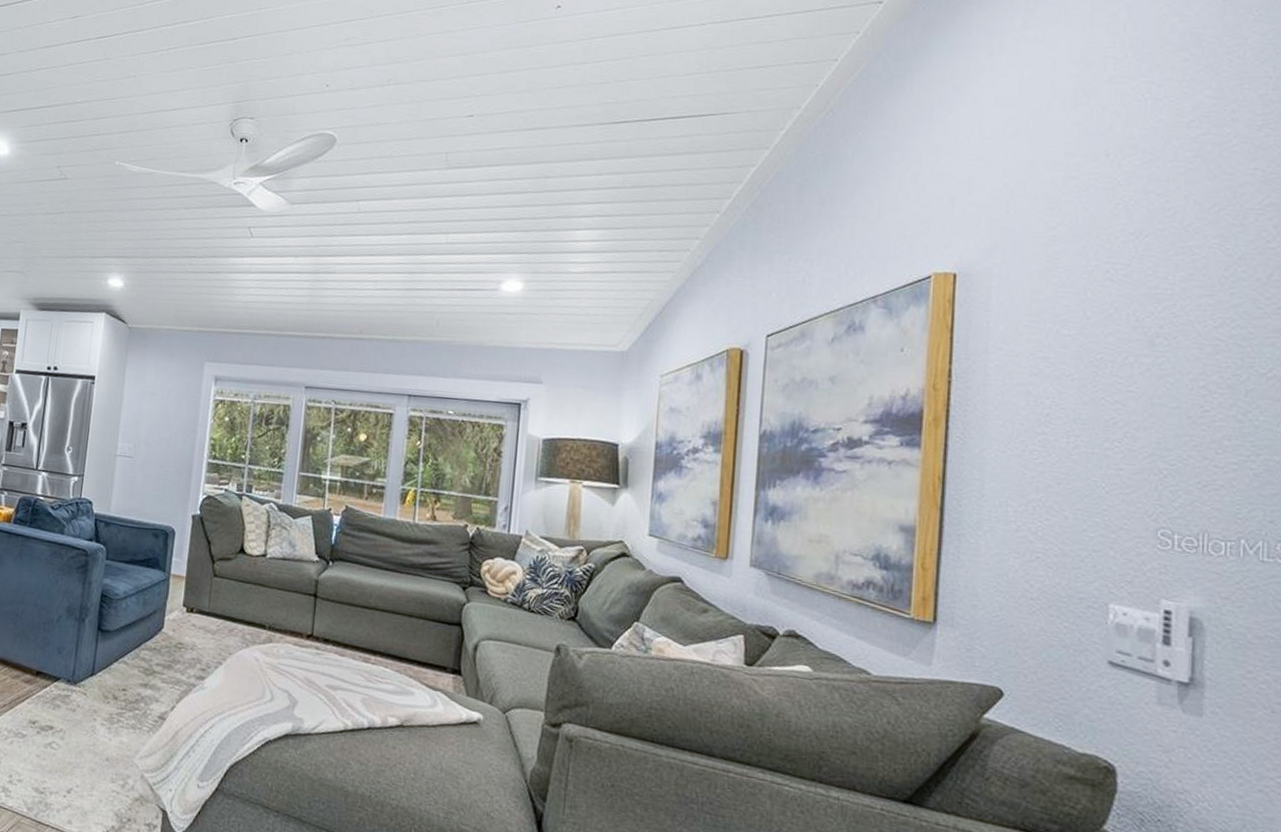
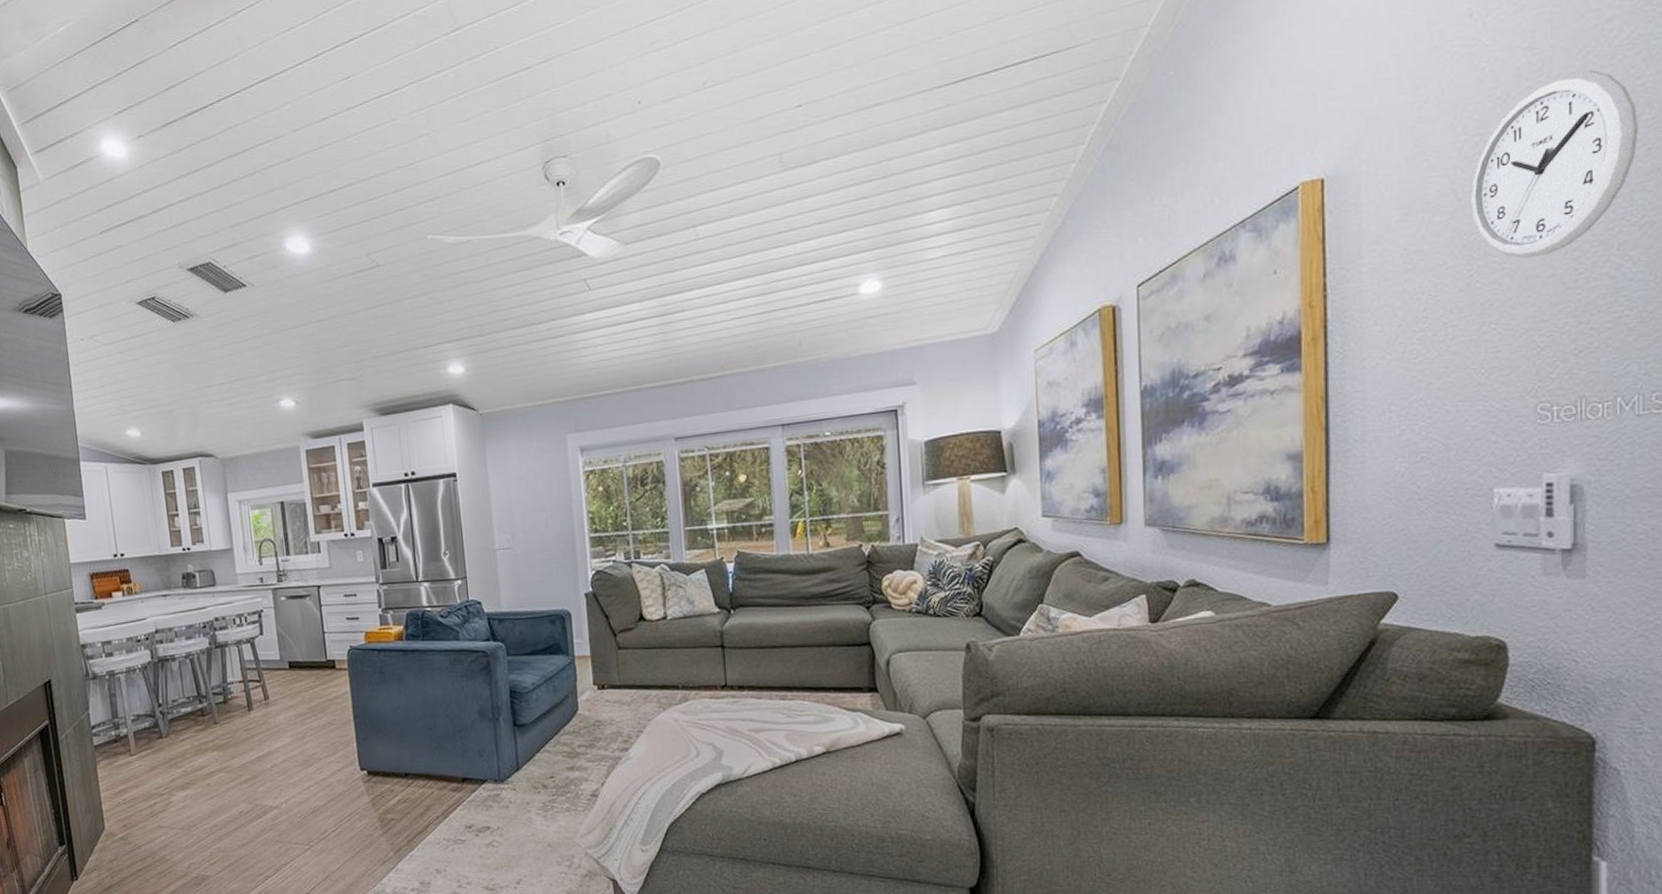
wall clock: none [1100,224,1269,387] -> present [1471,70,1639,259]

